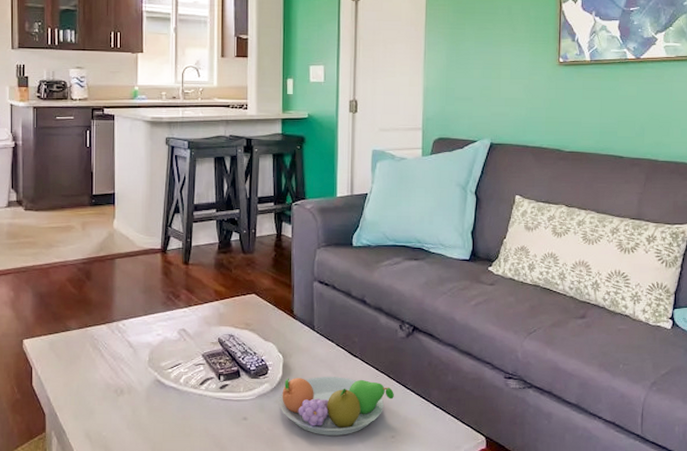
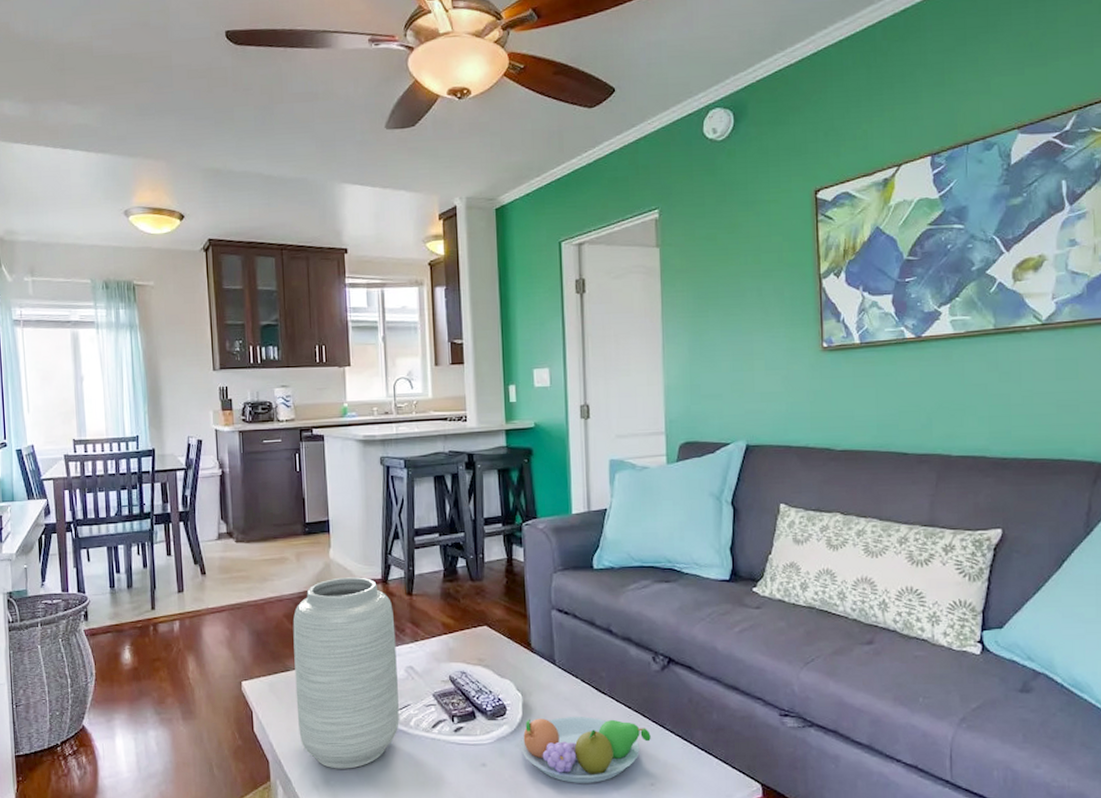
vase: none [74,246,171,422] -> present [293,577,399,769]

